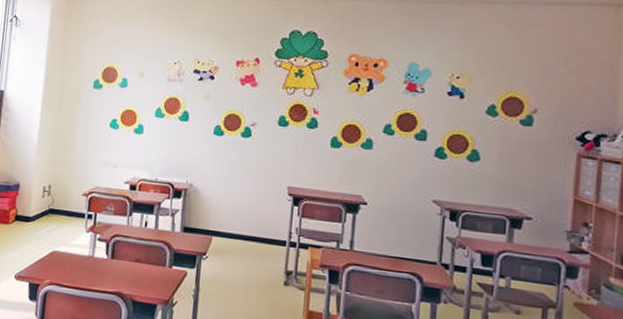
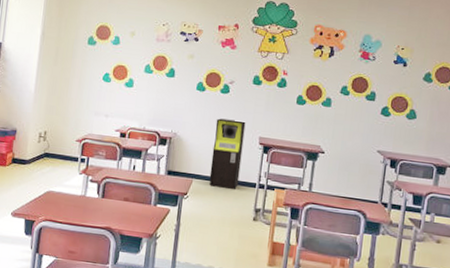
storage cabinet: none [231,166,272,248] -> present [209,118,246,189]

